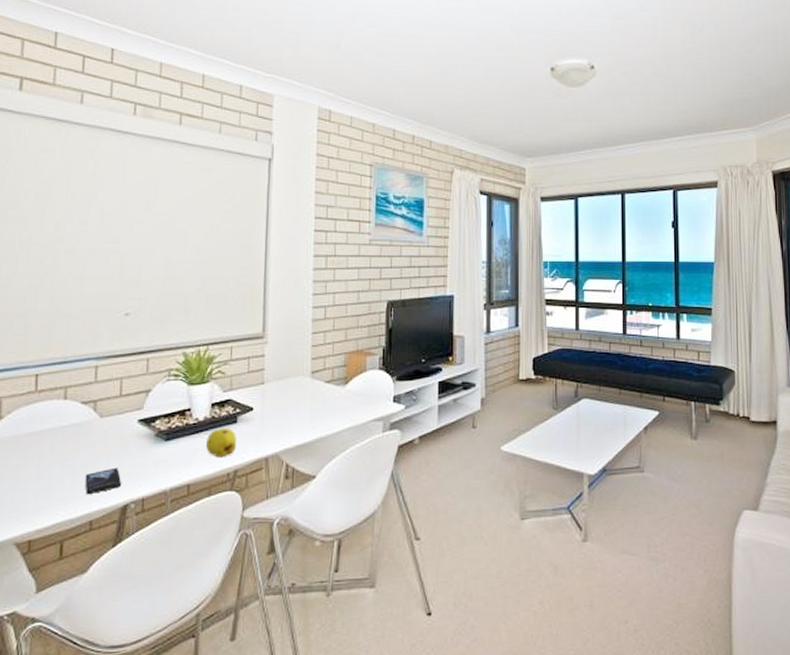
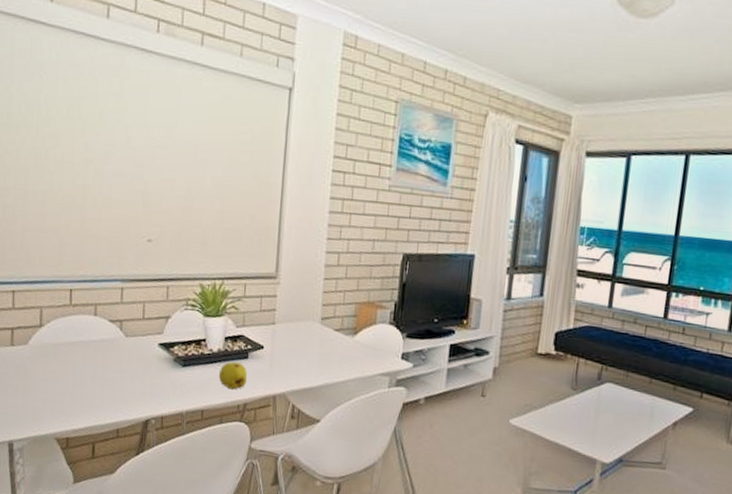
smartphone: present [85,467,122,495] -> none [112,384,144,406]

